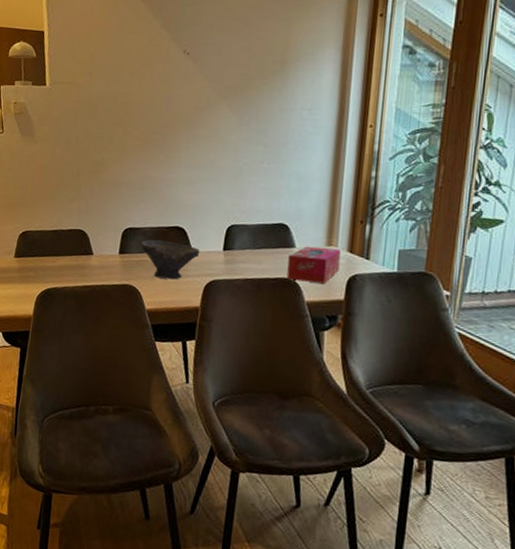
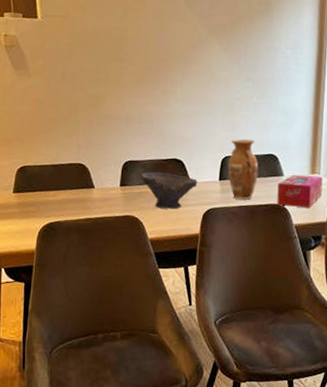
vase: none [233,206,268,273] -> present [227,139,259,200]

